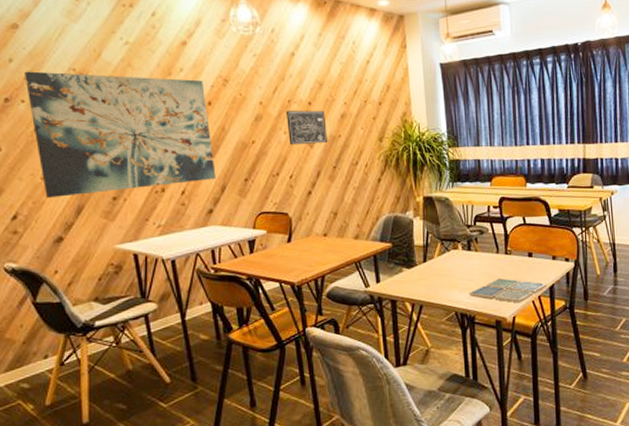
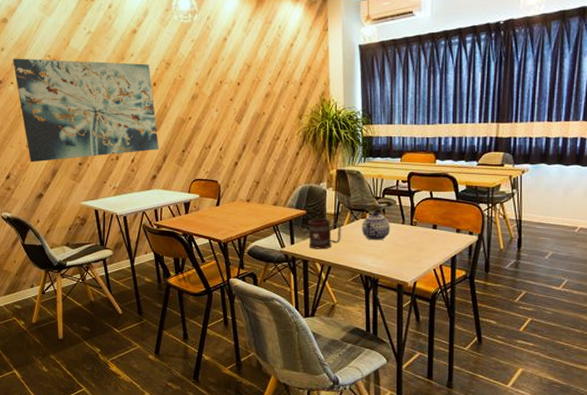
wall art: present [286,110,327,146] -> none [218,90,253,122]
mug: none [395,251,432,287] -> present [308,218,341,249]
teapot: none [453,241,484,273] -> present [361,212,390,241]
drink coaster: present [469,278,548,303] -> none [374,247,450,270]

